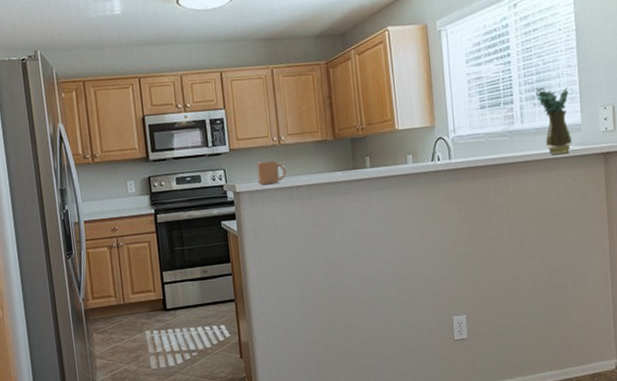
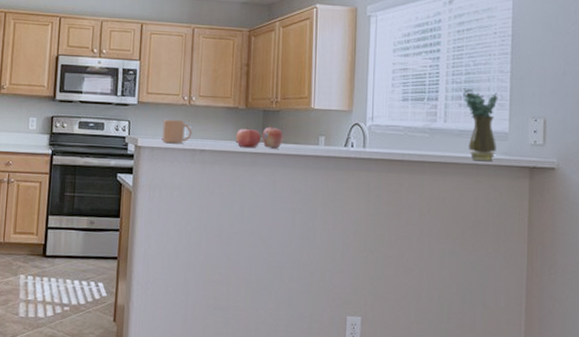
fruit: none [327,157,352,178] -> present [235,127,261,148]
fruit: none [352,151,374,174] -> present [262,124,284,149]

